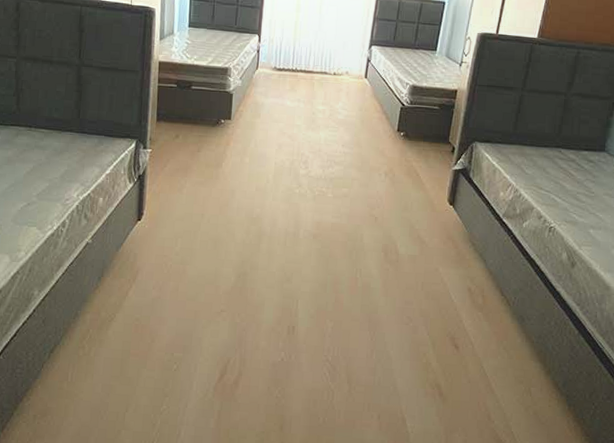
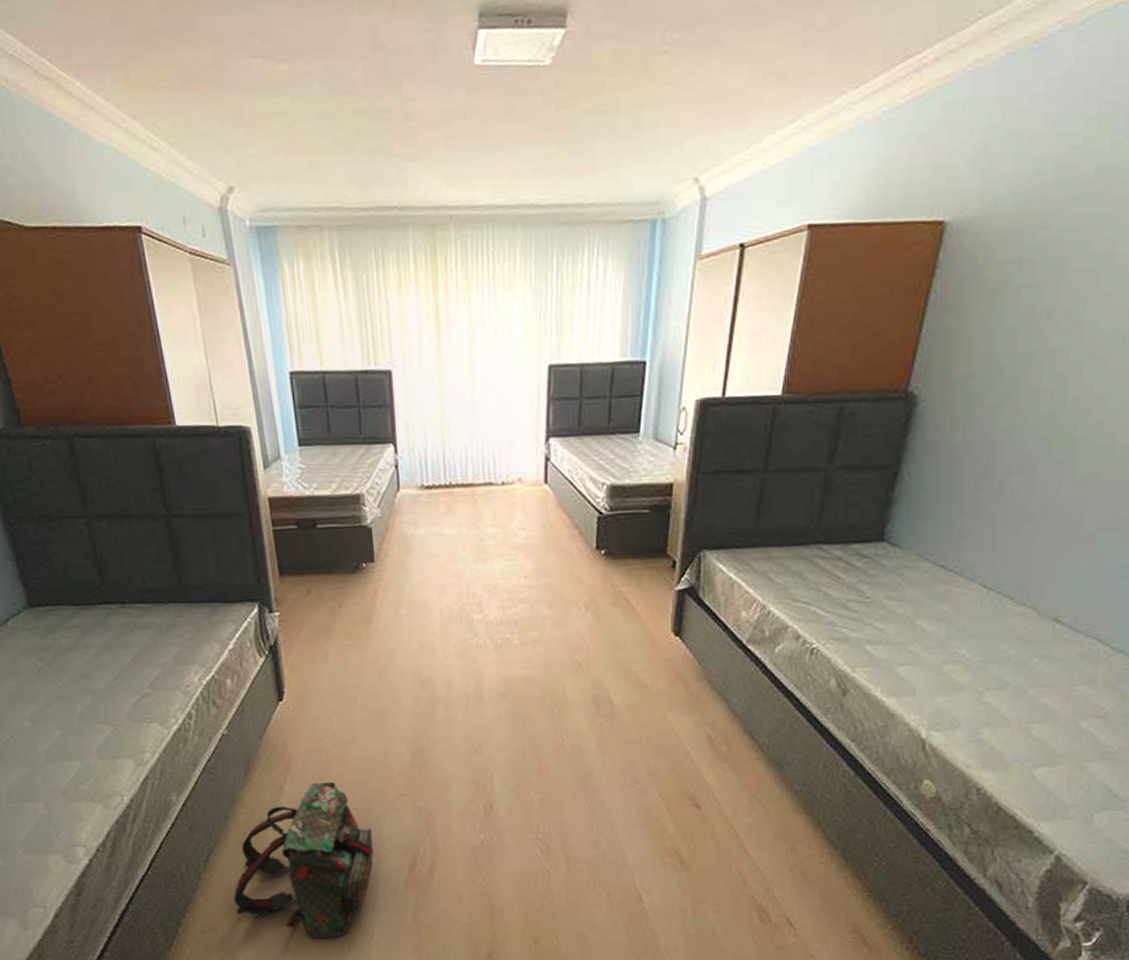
backpack: none [67,292,194,434] -> present [233,781,374,939]

